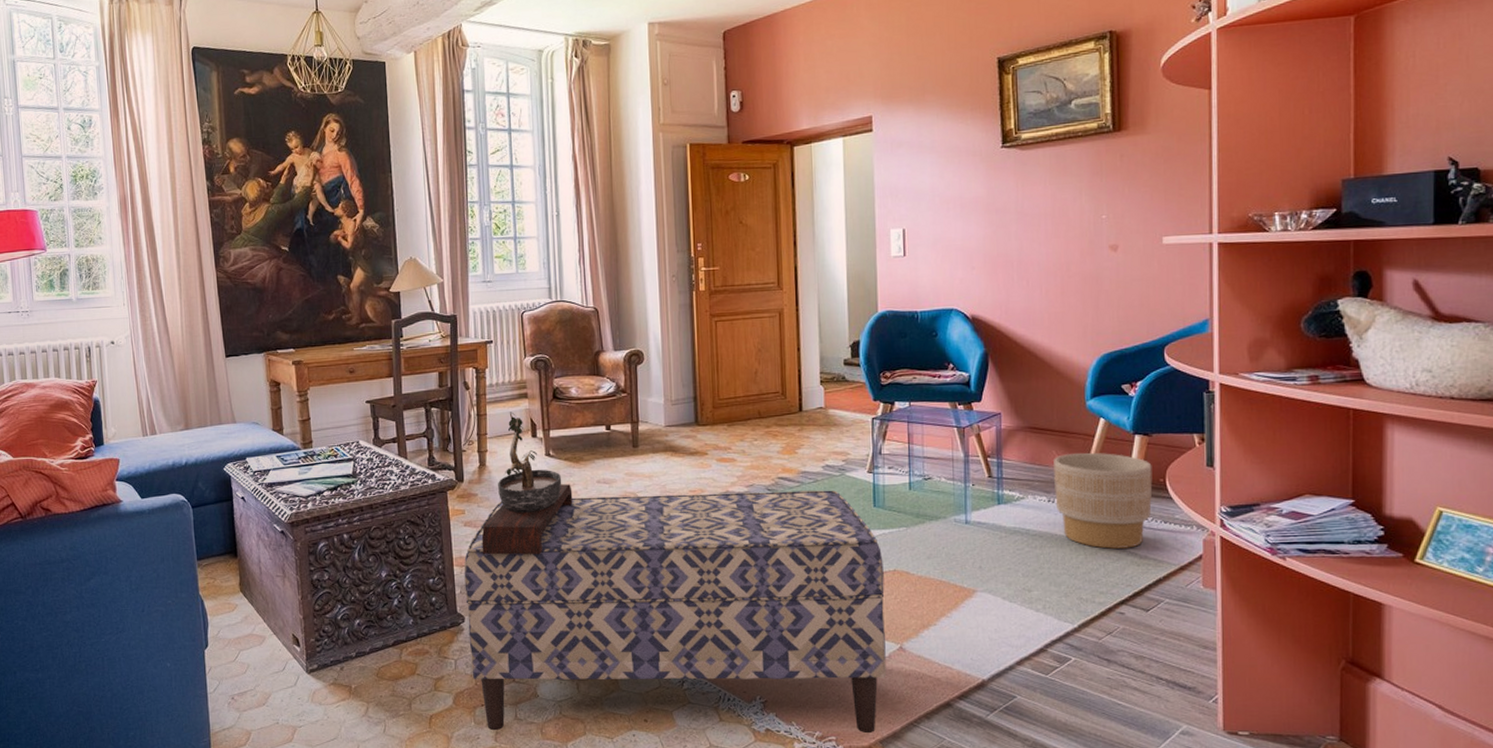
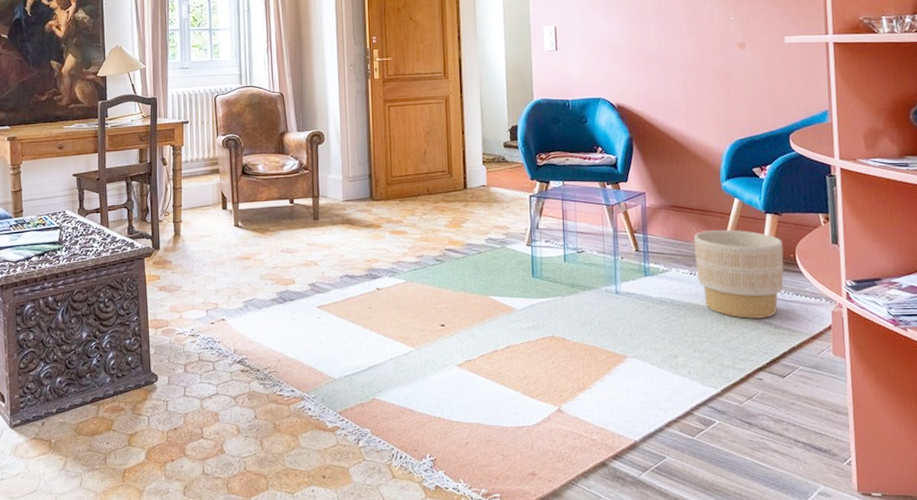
bench: present [464,490,886,734] -> none [158,261,546,491]
bonsai tree: present [481,412,573,555] -> none [175,186,259,318]

